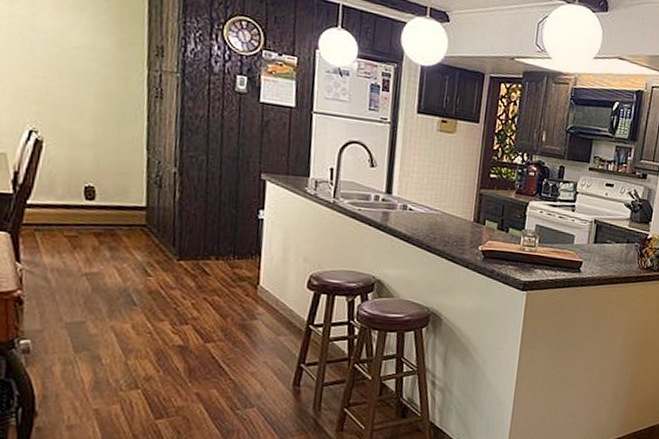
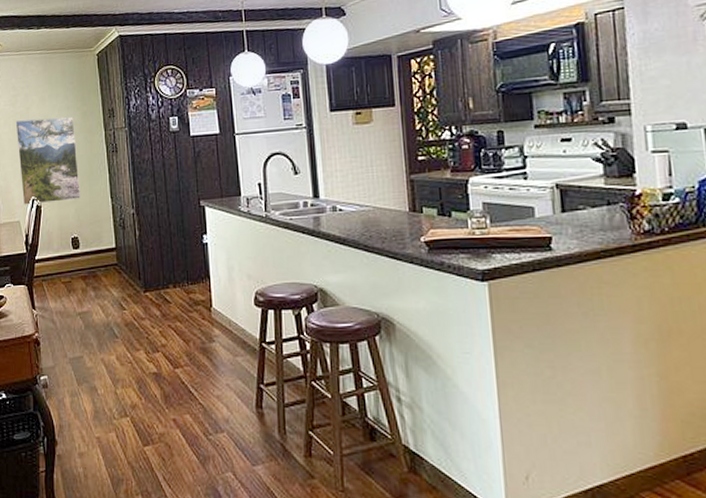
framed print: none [11,26,105,143] -> present [15,117,80,205]

